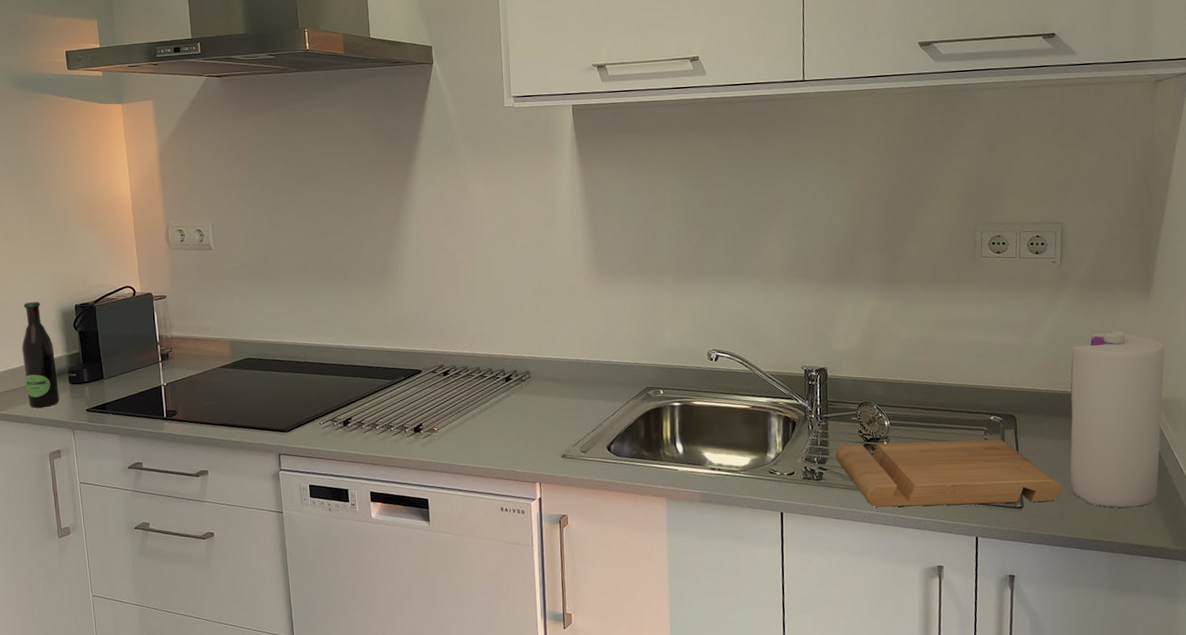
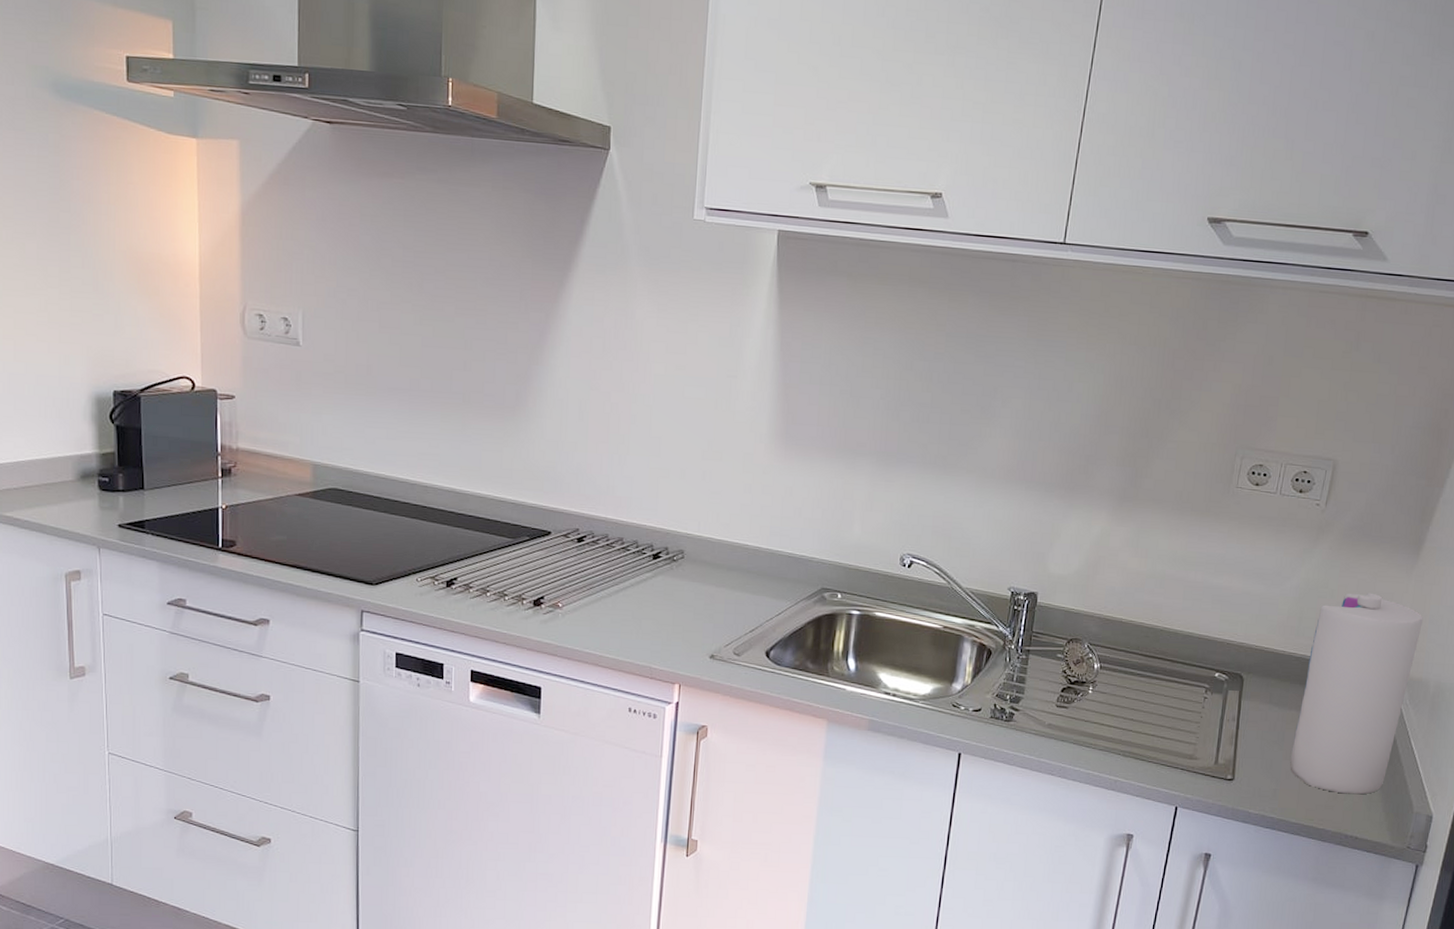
bottle: present [22,301,60,408] -> none [39,378,84,515]
cutting board: present [835,439,1062,508] -> none [1032,684,1281,777]

